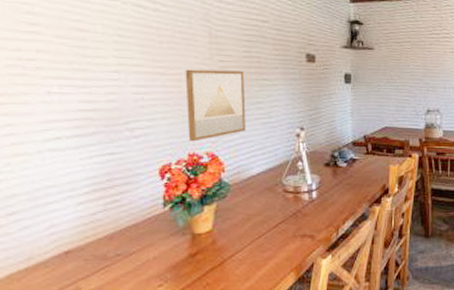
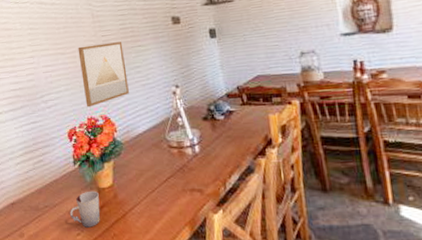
cup: none [151,236,193,278] -> present [70,190,100,228]

